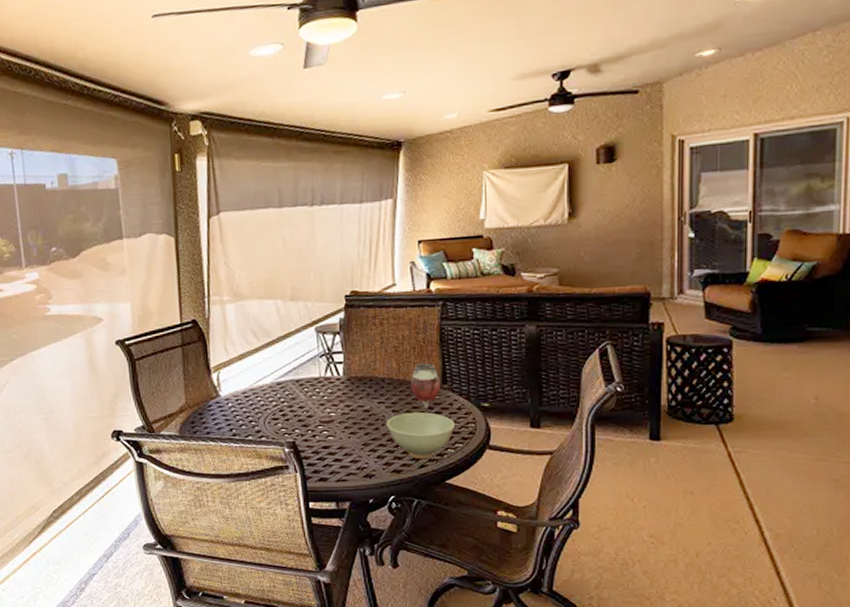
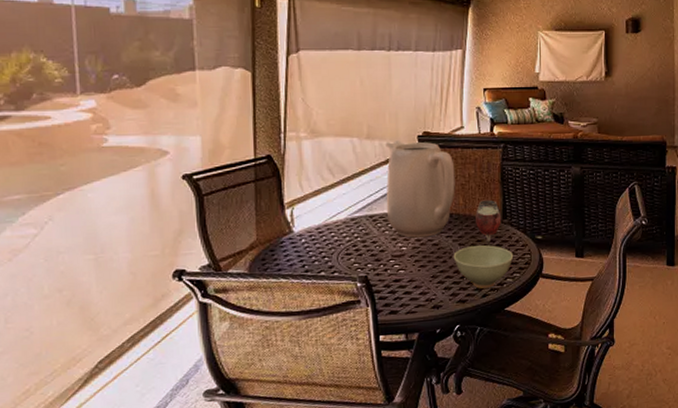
pitcher: none [310,301,388,404] -> present [385,140,455,238]

